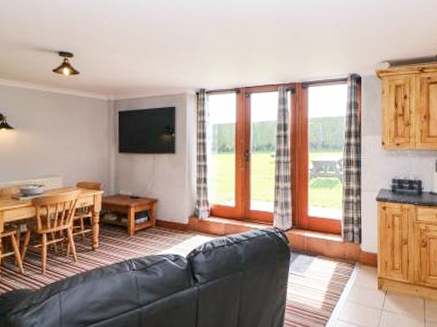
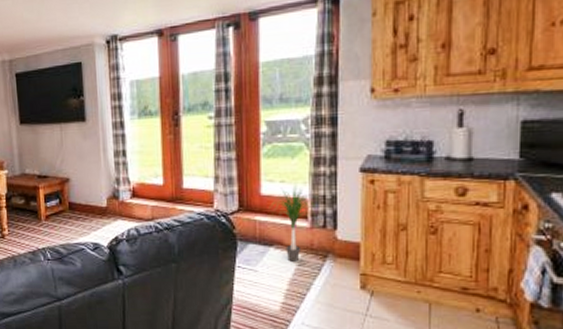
potted plant: none [314,209,348,269] -> present [269,185,317,262]

